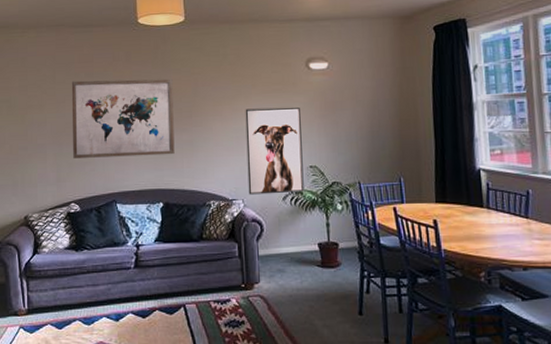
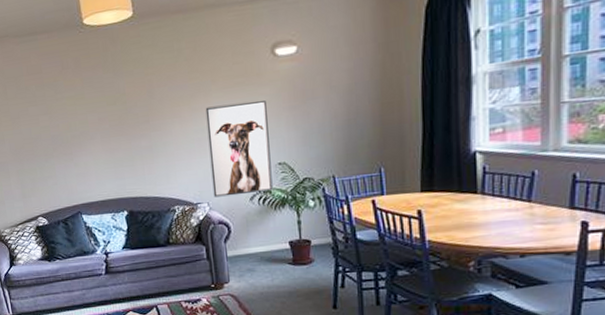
wall art: present [71,79,175,158] -> none [23,83,135,174]

